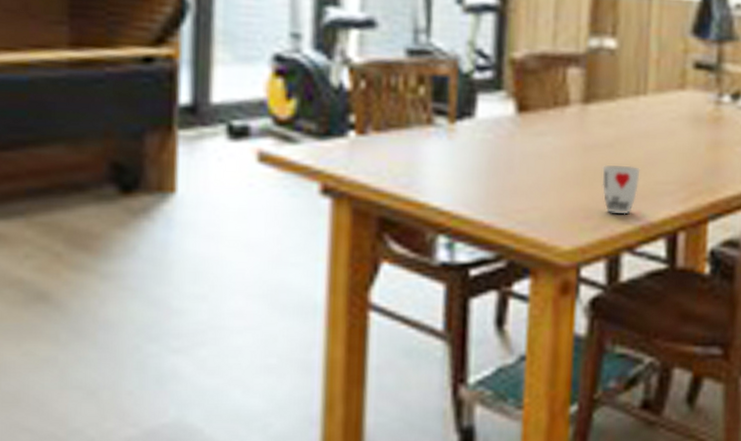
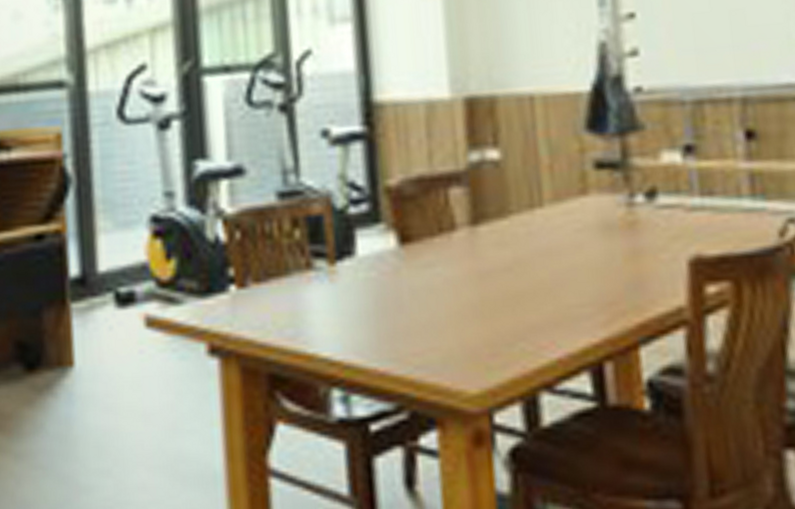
cup: present [602,165,640,215] -> none [503,289,549,347]

